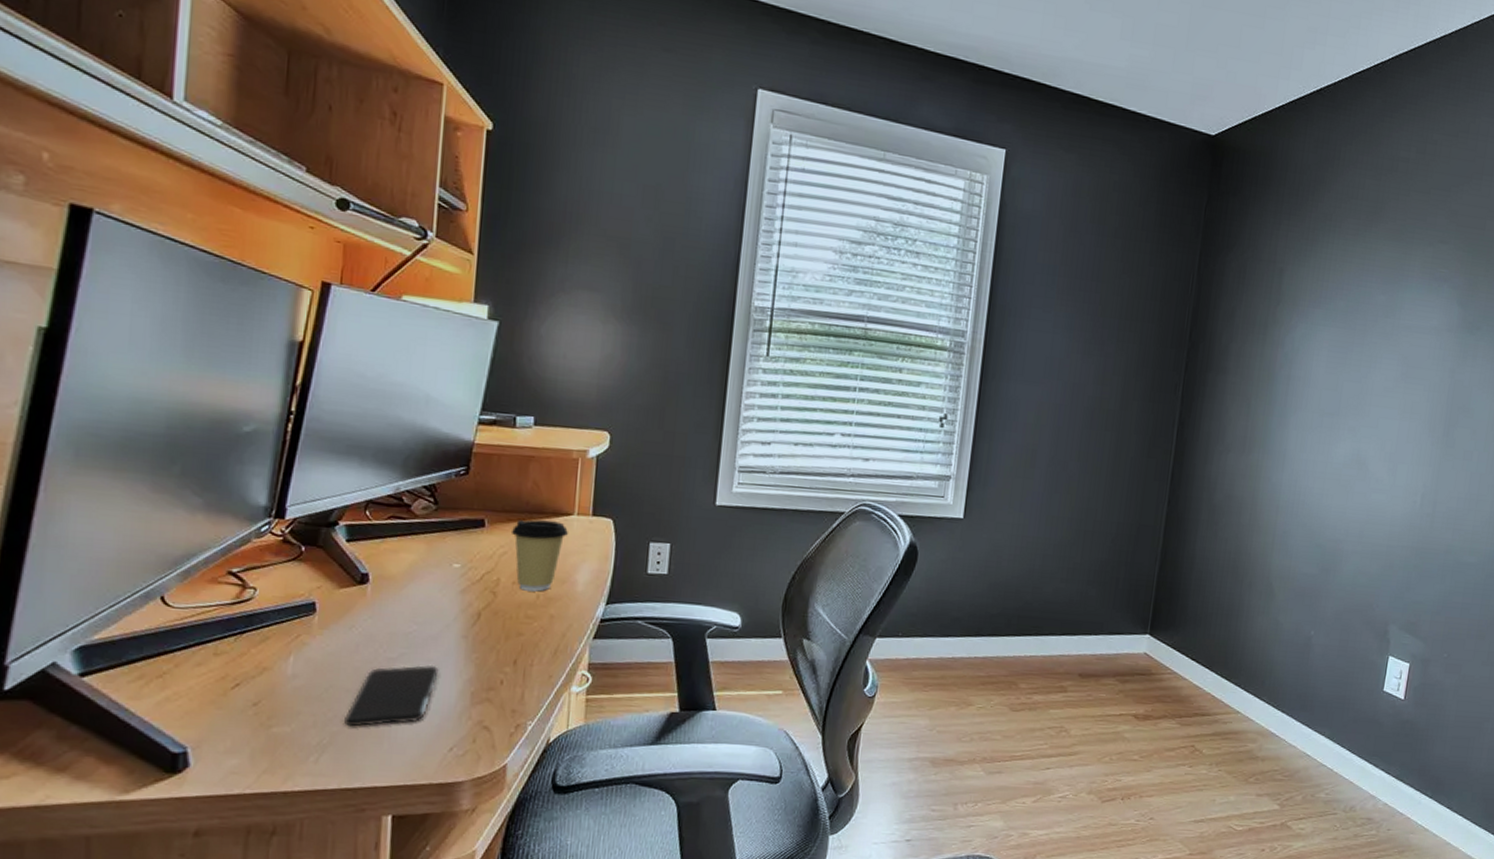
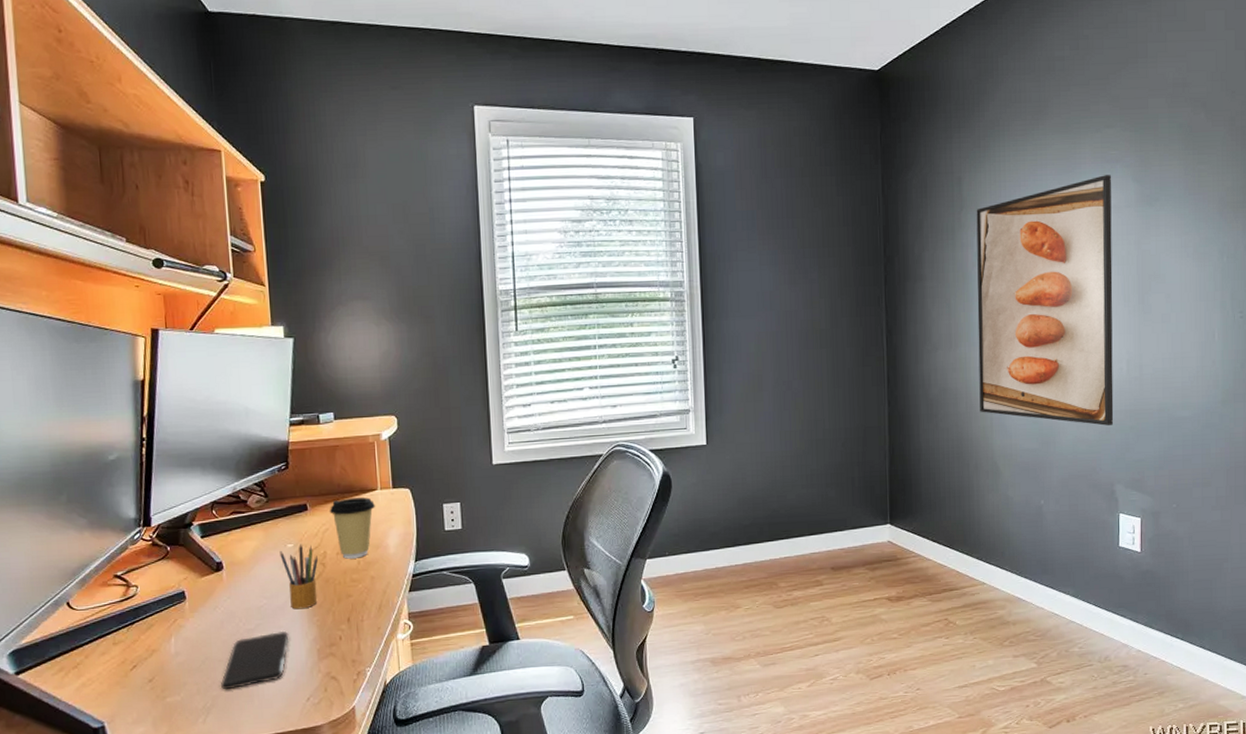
pencil box: none [442,565,488,643] -> present [279,544,318,610]
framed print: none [1263,292,1438,561] -> present [976,175,1114,426]

